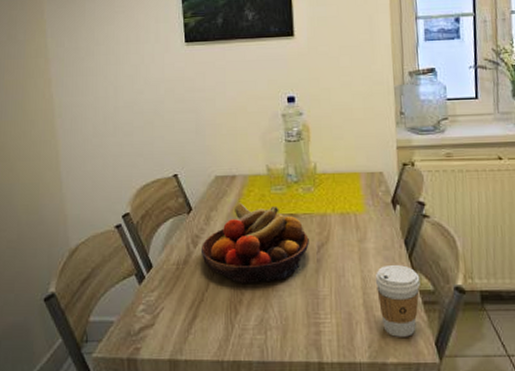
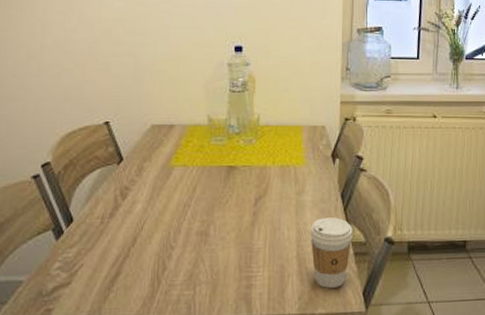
fruit bowl: present [200,202,309,283] -> none [129,153,247,238]

